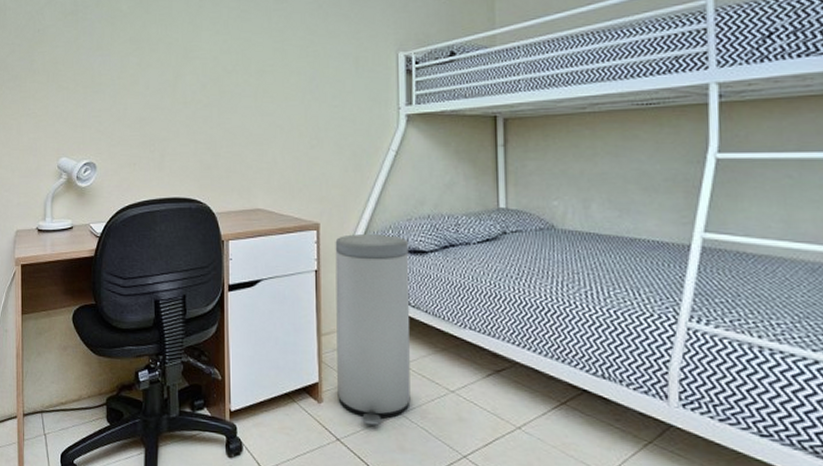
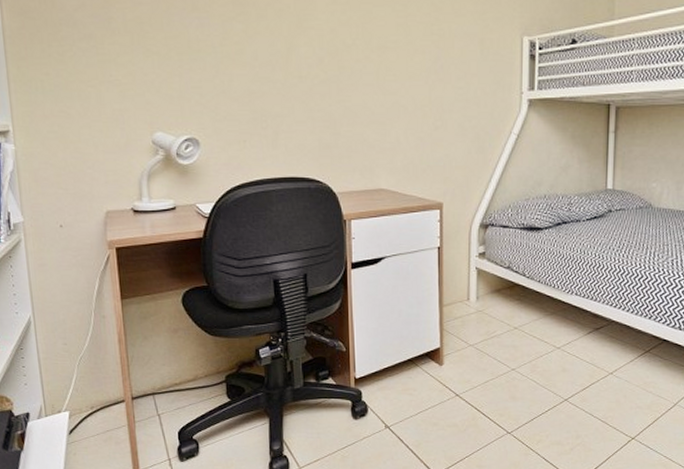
pedal bin: present [335,234,411,426] -> none [456,213,526,381]

